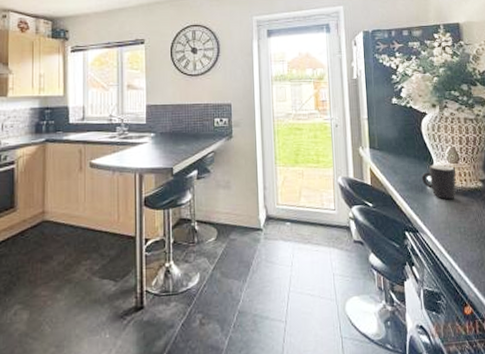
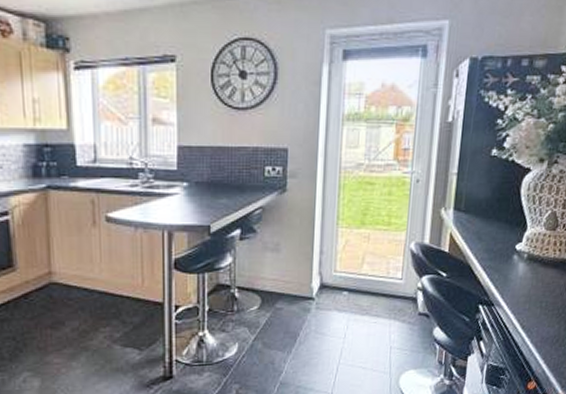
mug: present [422,164,456,200] -> none [509,231,551,272]

